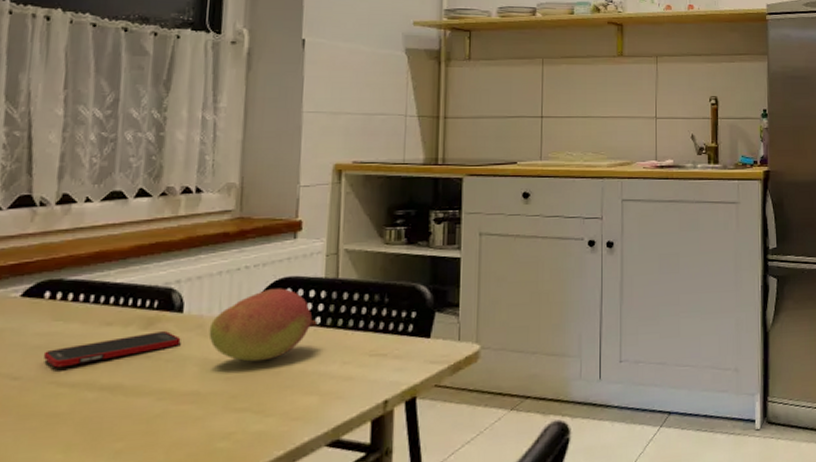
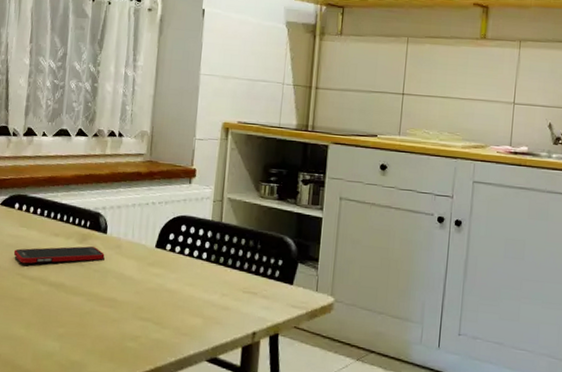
fruit: present [209,288,317,362] -> none [124,223,204,283]

